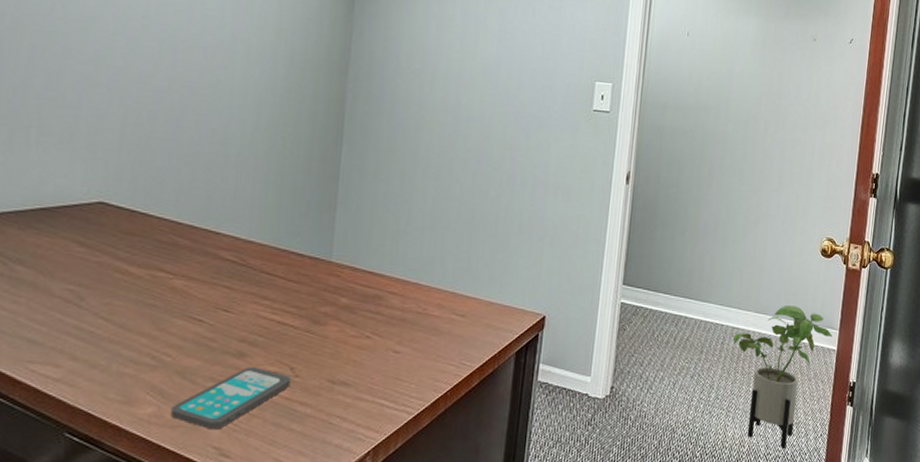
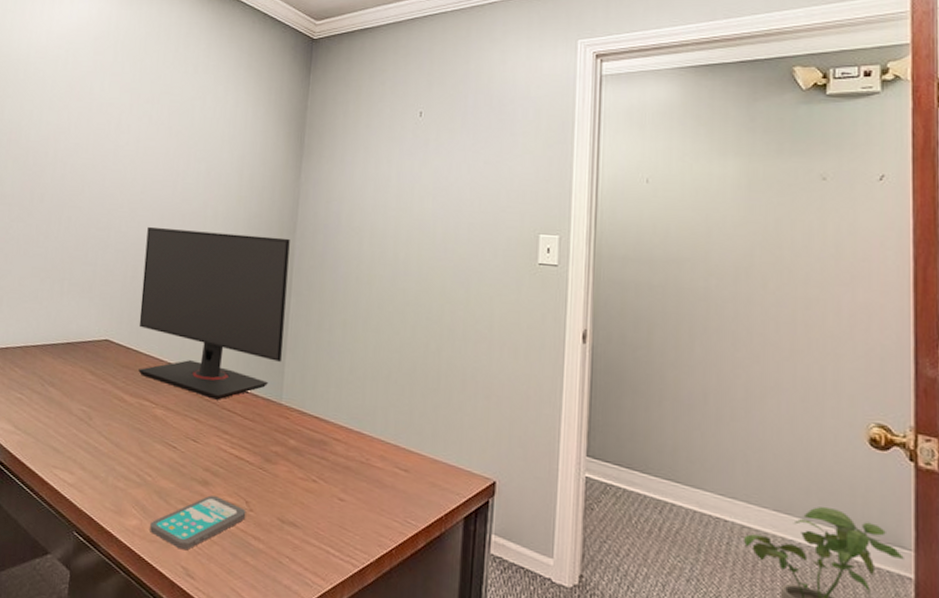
computer monitor: none [146,60,341,263] -> present [138,226,290,400]

